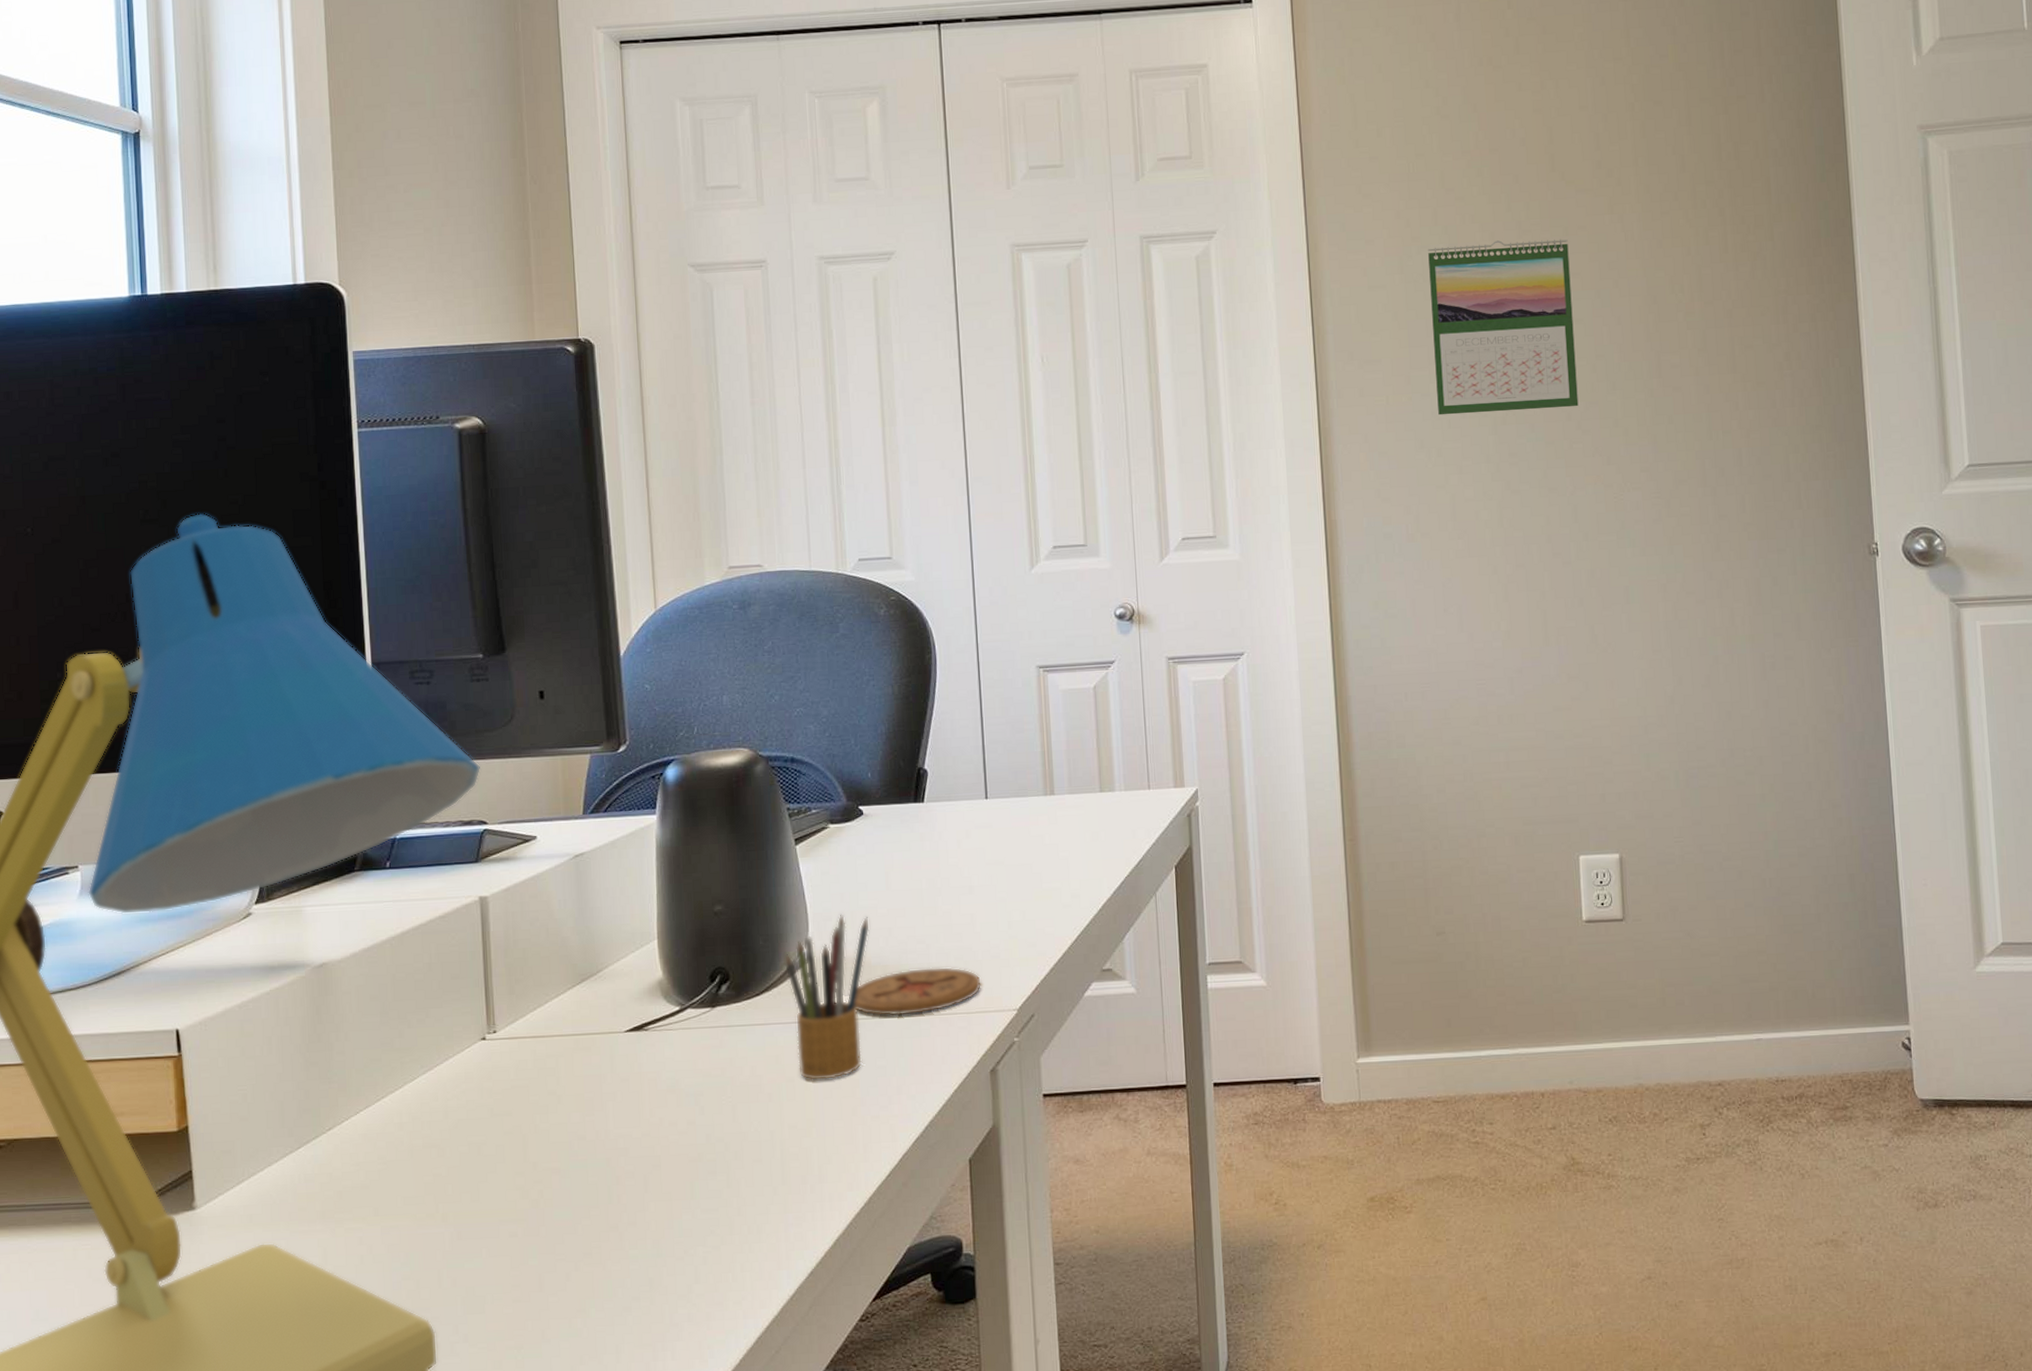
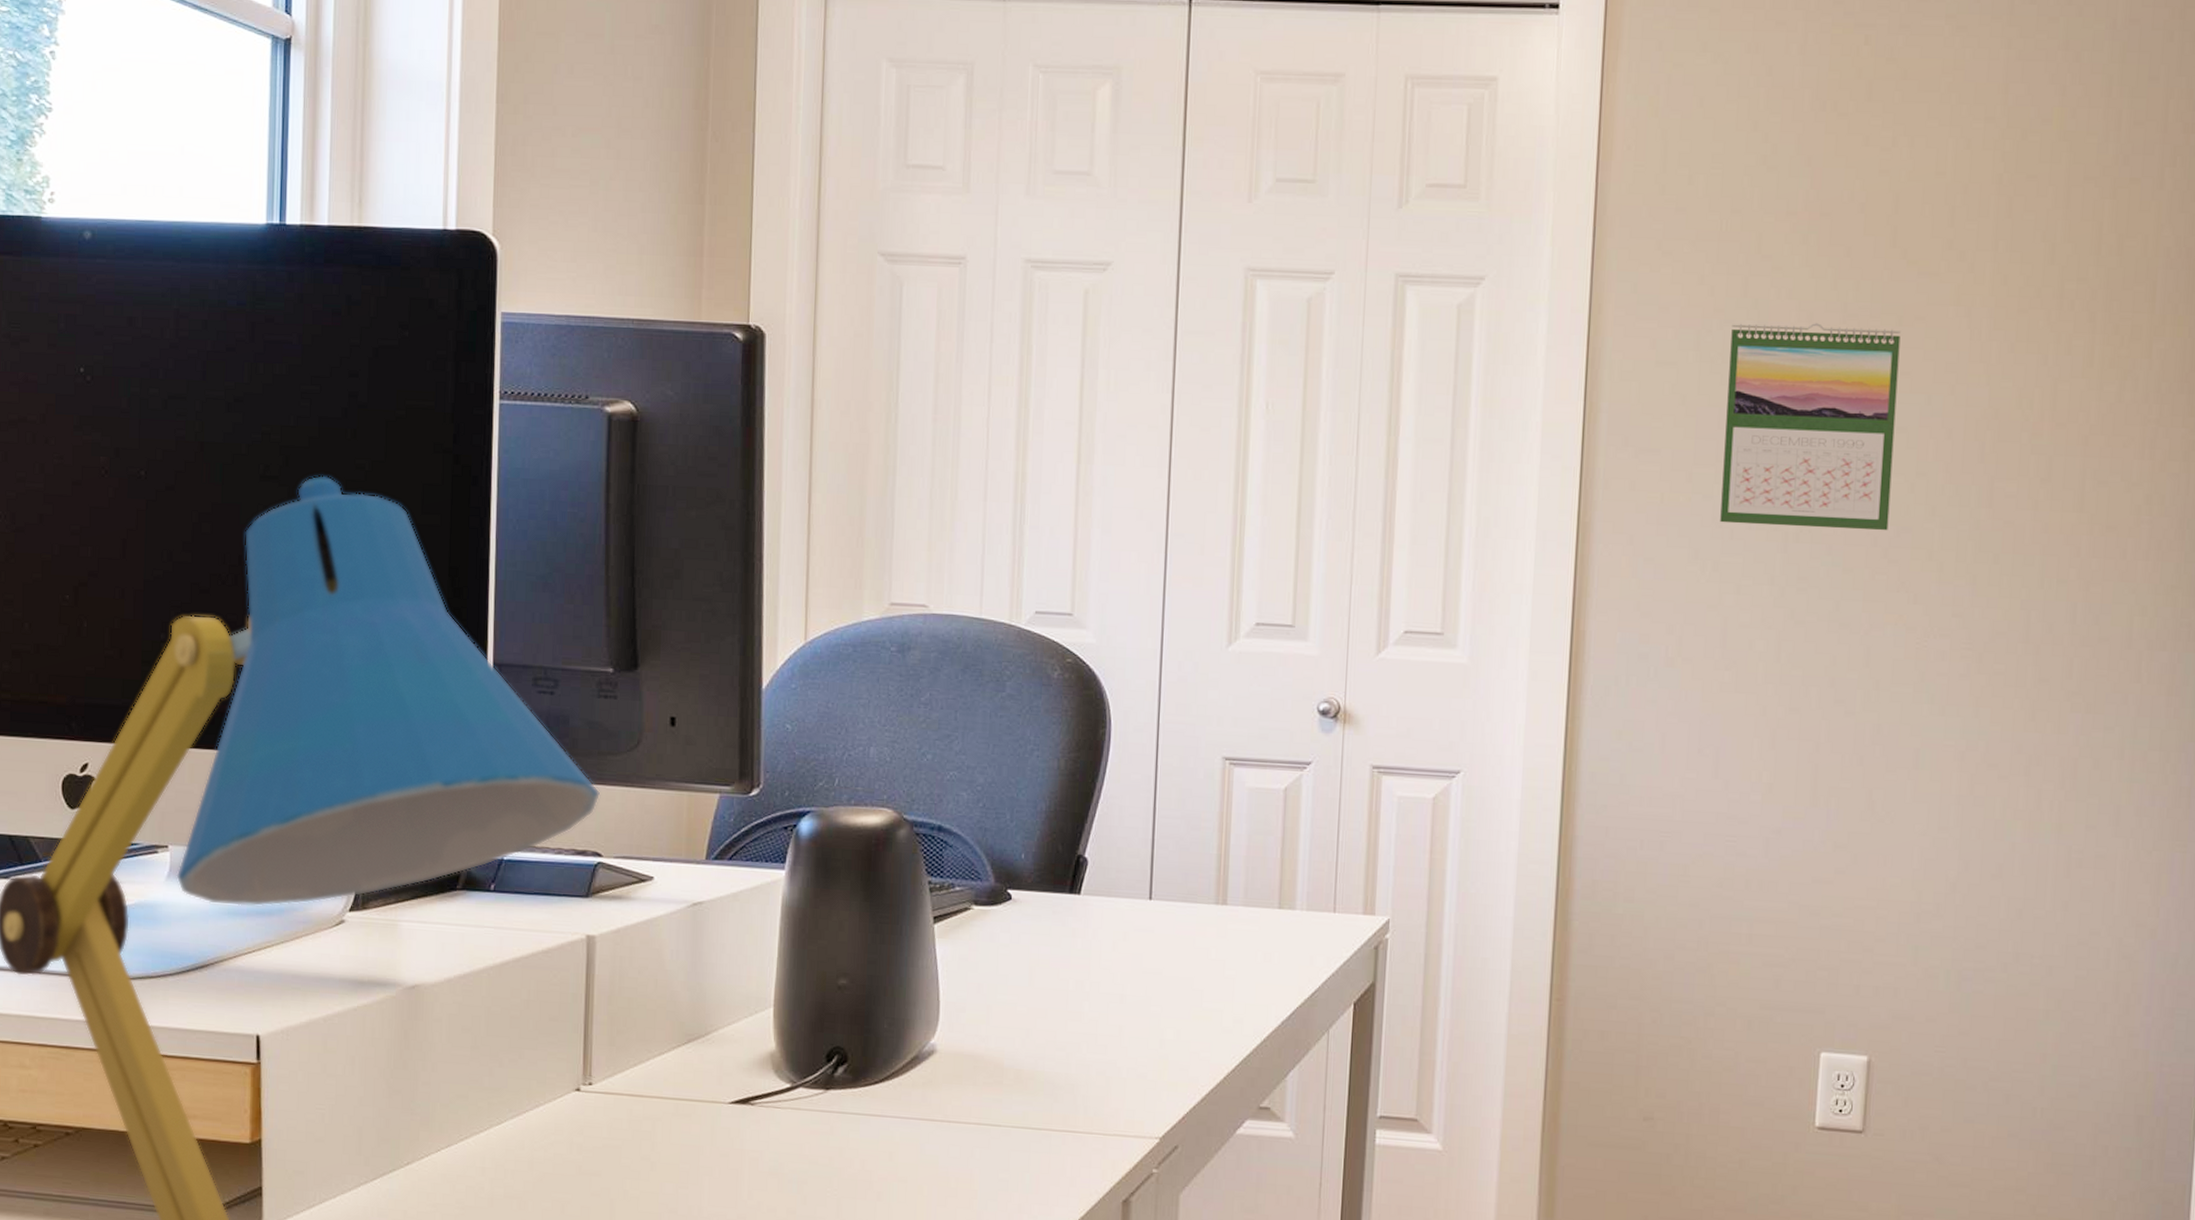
pencil box: present [784,914,870,1081] -> none [908,1006,1006,1187]
coaster: present [854,966,982,1017] -> none [980,1077,1124,1129]

